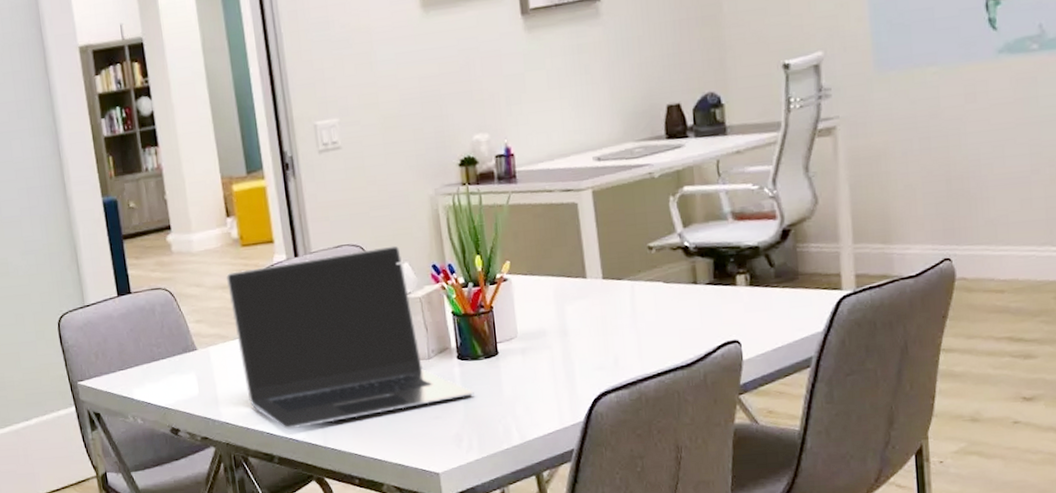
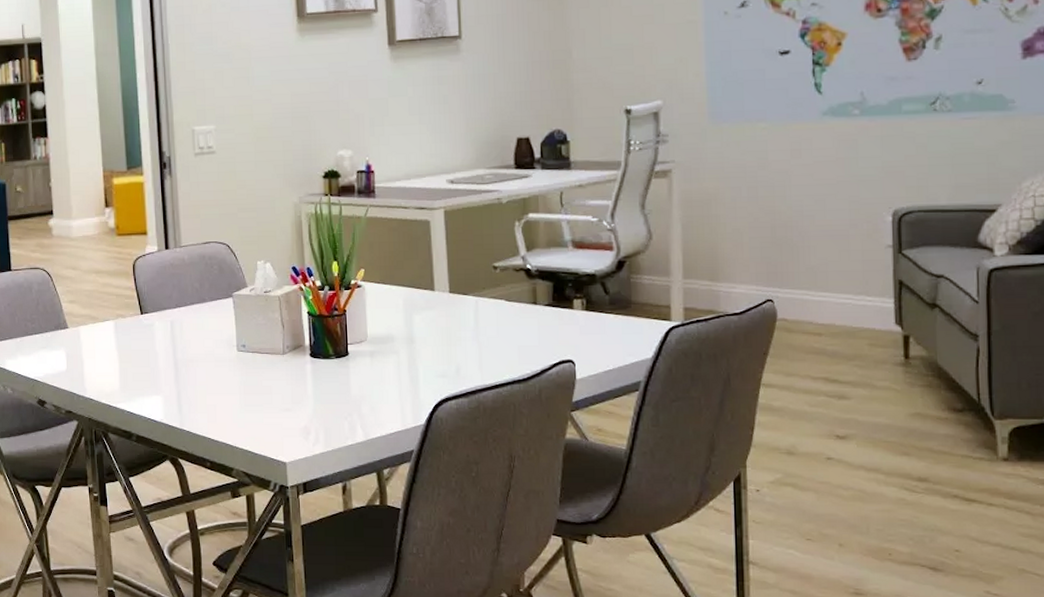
laptop: present [226,245,474,430] -> none [100,246,324,410]

